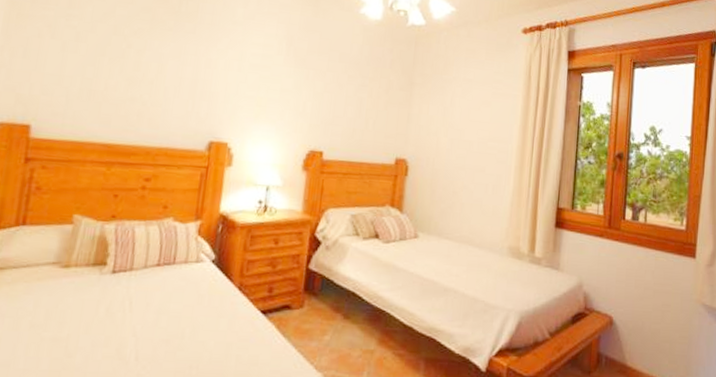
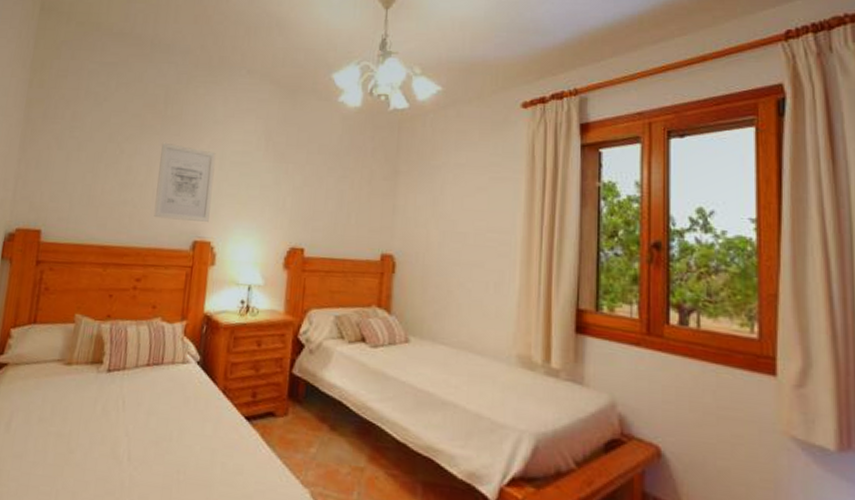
wall art: none [165,39,235,124] -> present [154,142,216,223]

